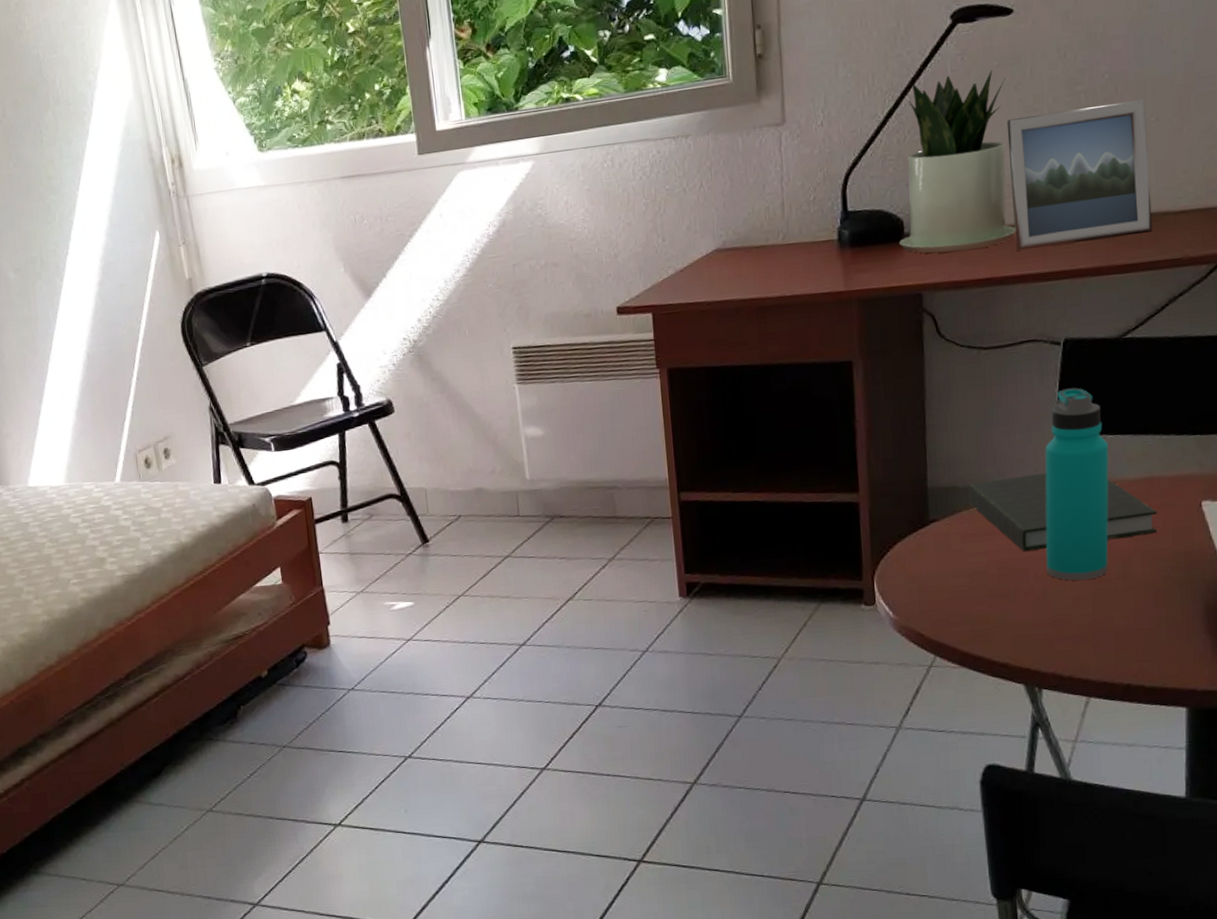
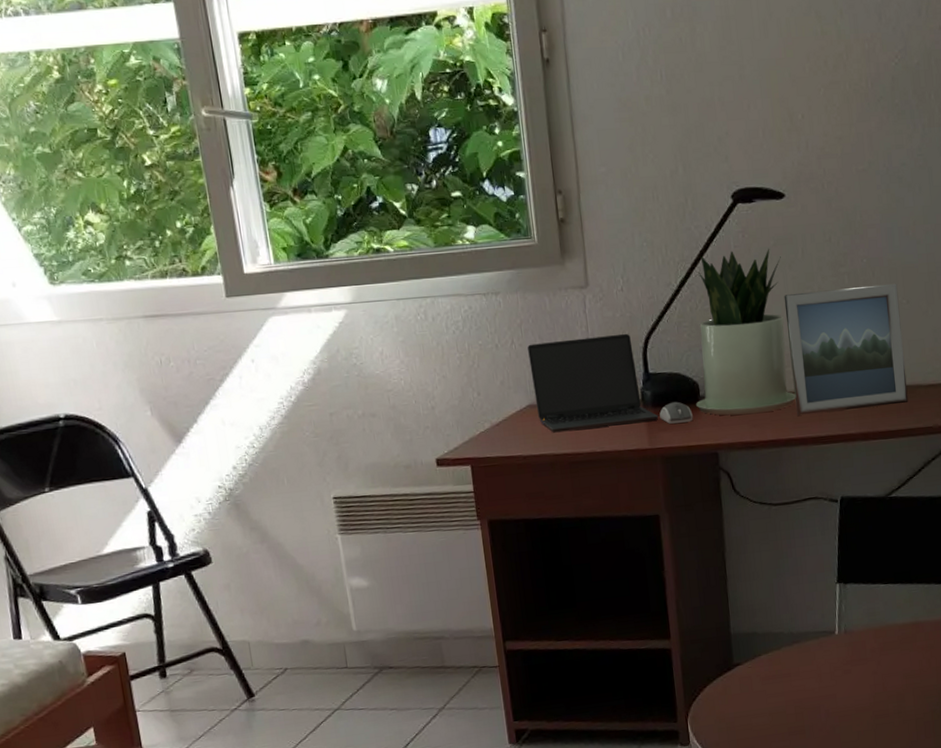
laptop: none [717,170,857,278] -> present [527,333,659,433]
computer mouse: none [858,240,895,264] -> present [659,401,693,424]
book: present [968,472,1158,551] -> none [766,618,924,691]
water bottle: present [1045,387,1109,581] -> none [829,541,886,717]

